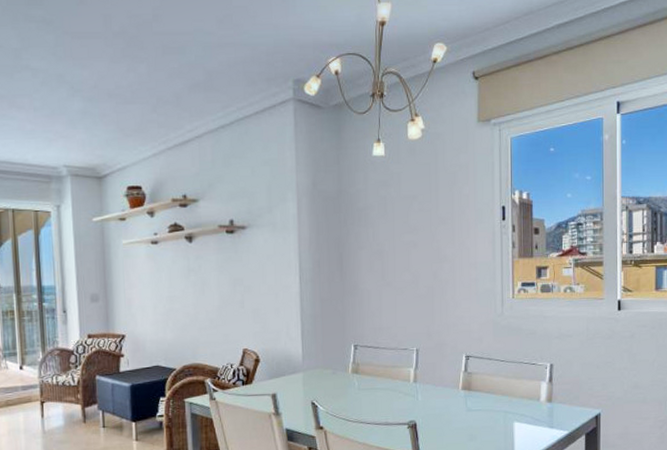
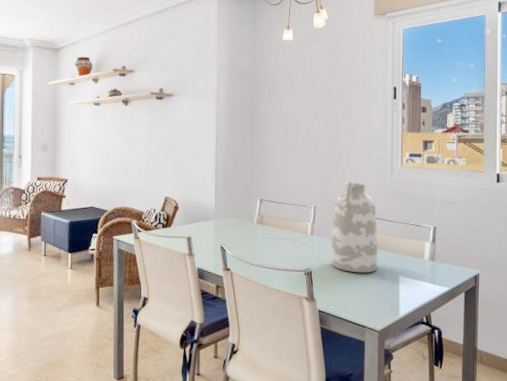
vase: none [437,317,489,422] -> present [331,180,378,273]

